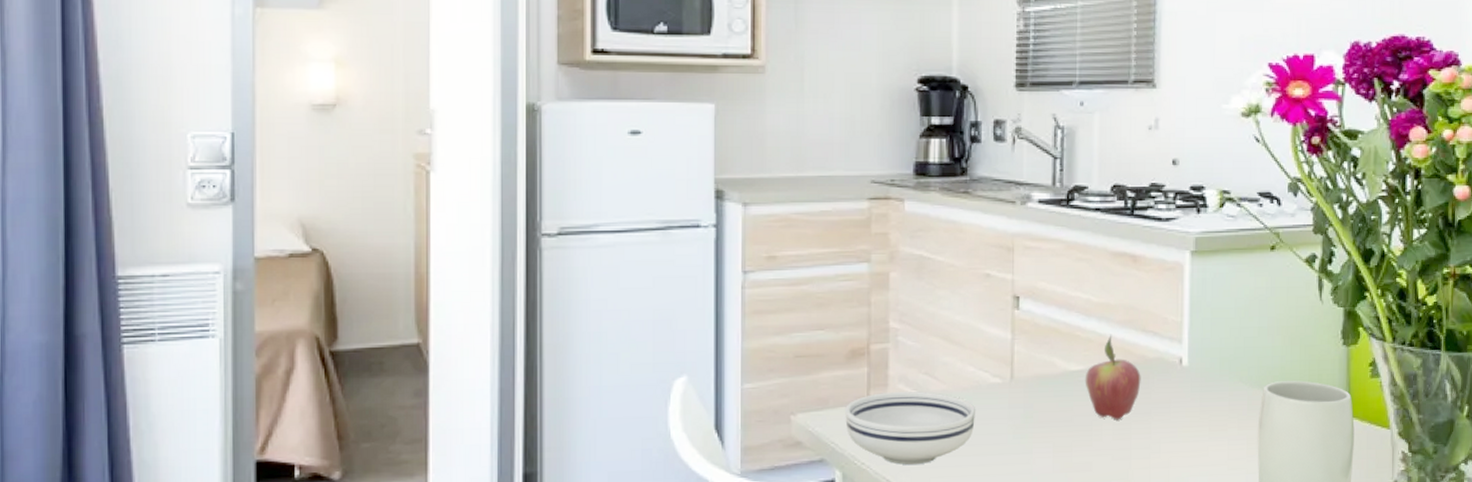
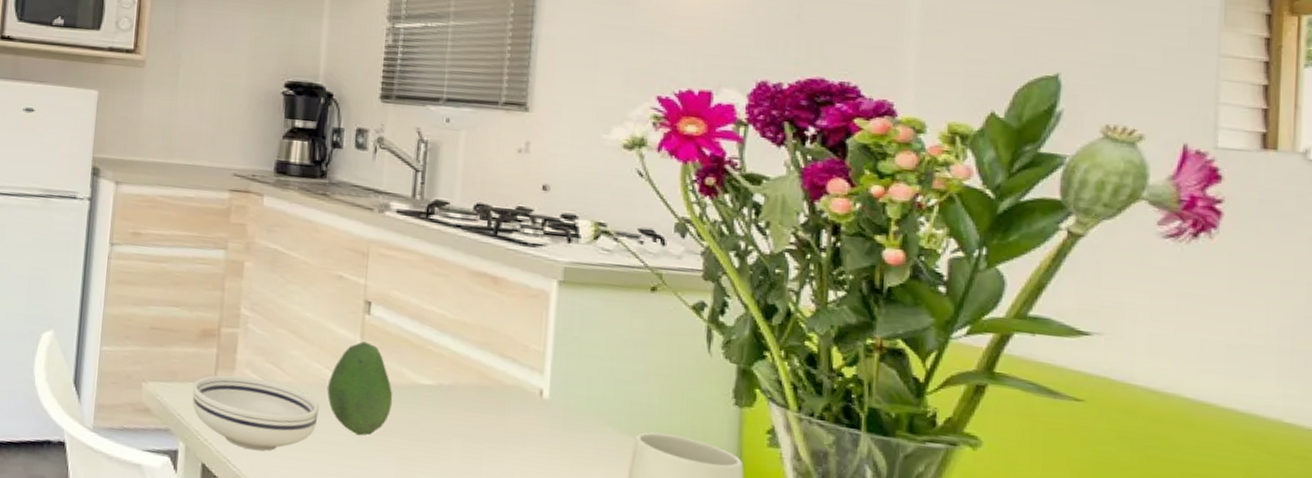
fruit: none [982,337,1046,432] -> present [327,341,393,436]
fruit: present [1085,334,1141,419] -> none [434,353,496,442]

